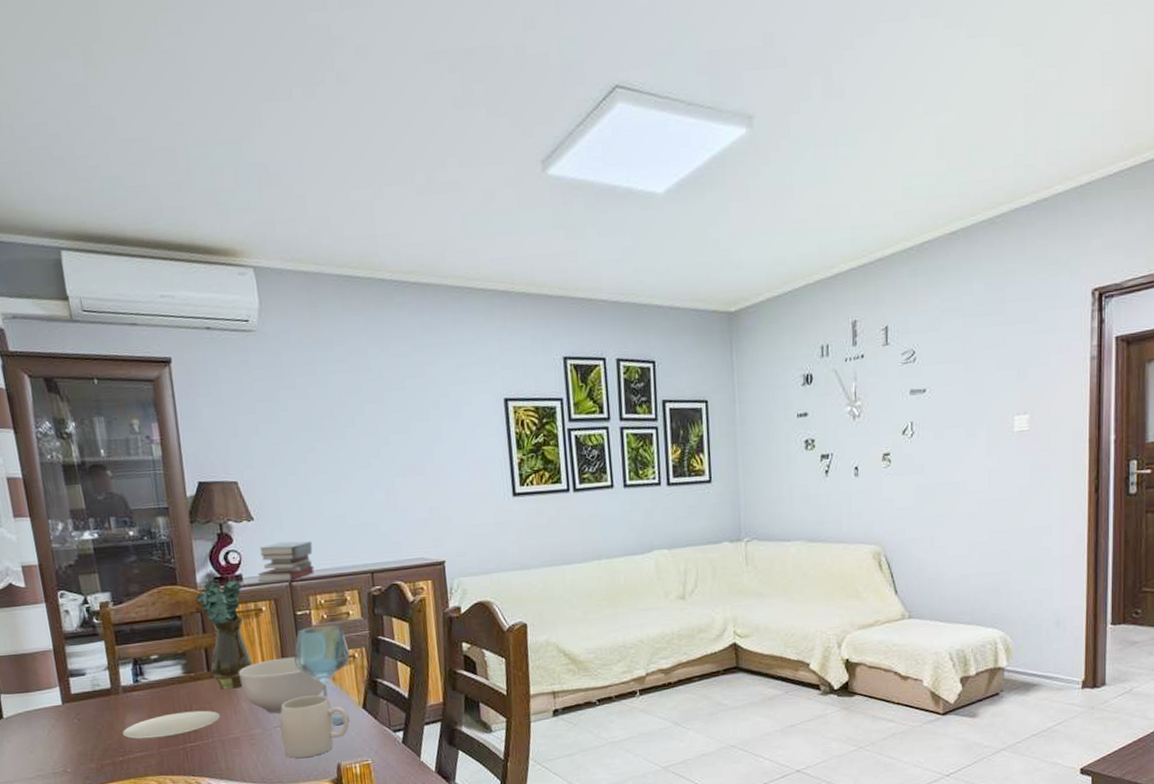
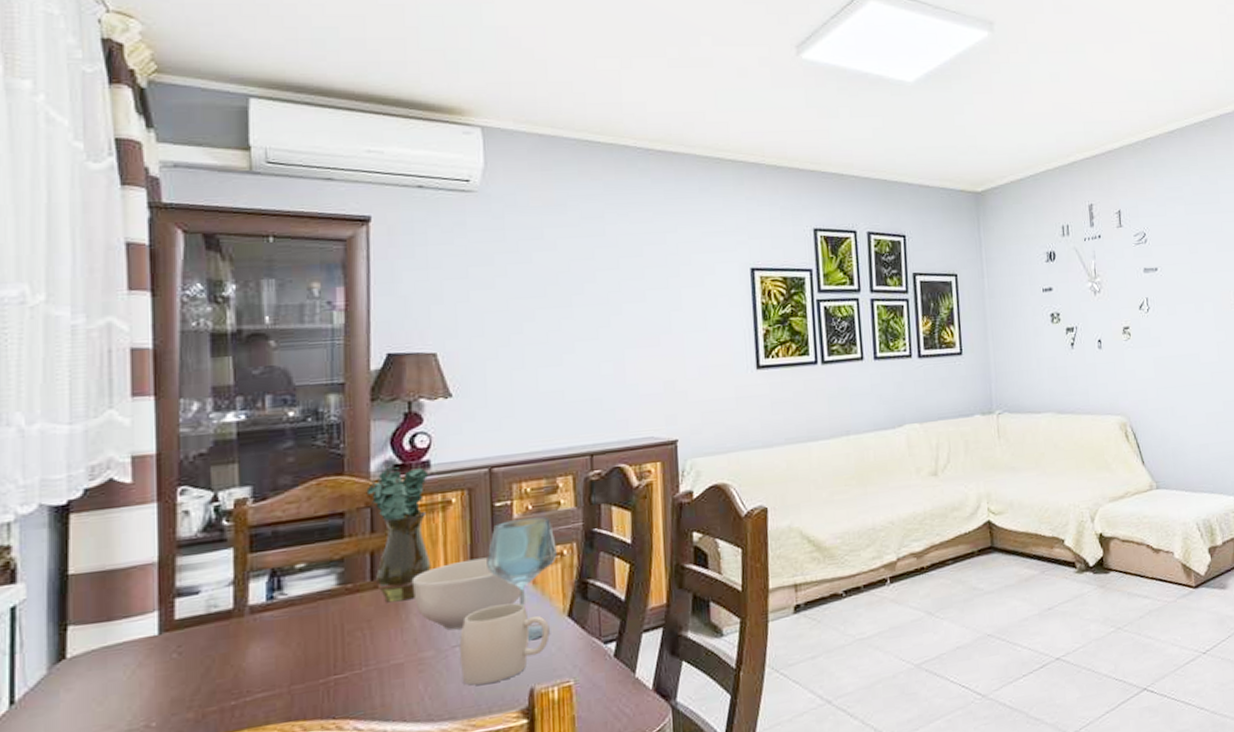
plate: present [122,710,221,740] -> none [240,630,382,676]
books: present [258,541,314,583] -> none [450,420,522,469]

